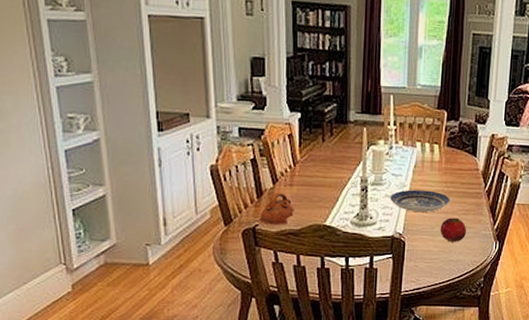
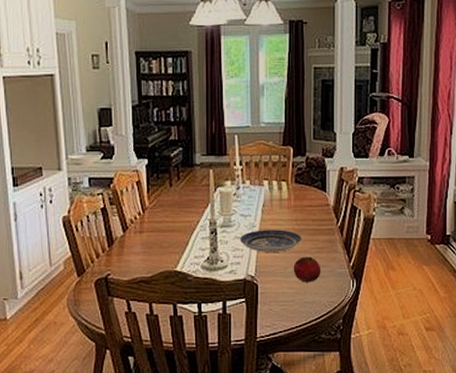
teapot: present [260,192,294,225] -> none [111,240,145,273]

